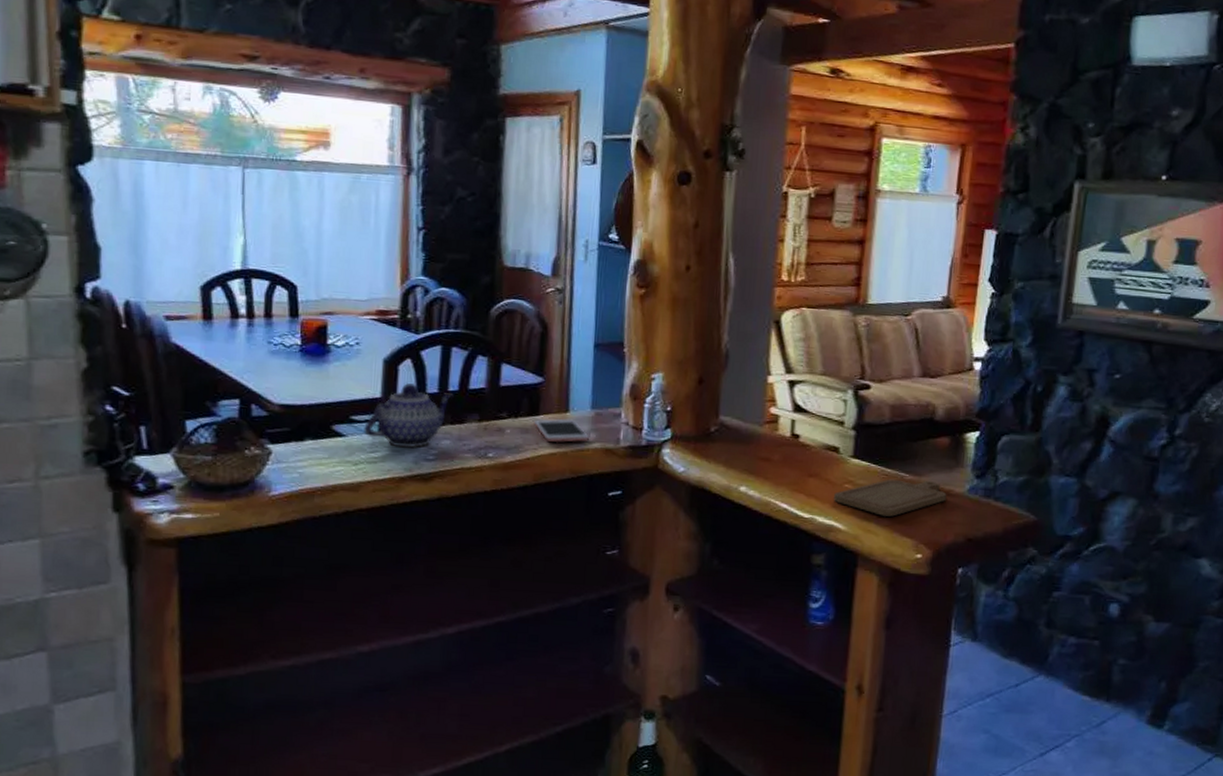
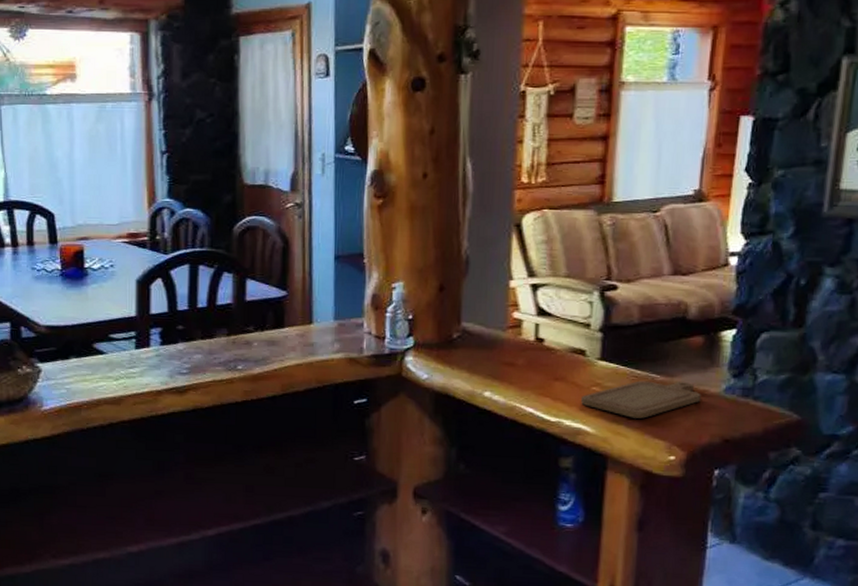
teapot: present [364,382,454,448] -> none [122,301,203,363]
cell phone: present [533,418,589,443] -> none [279,330,333,354]

